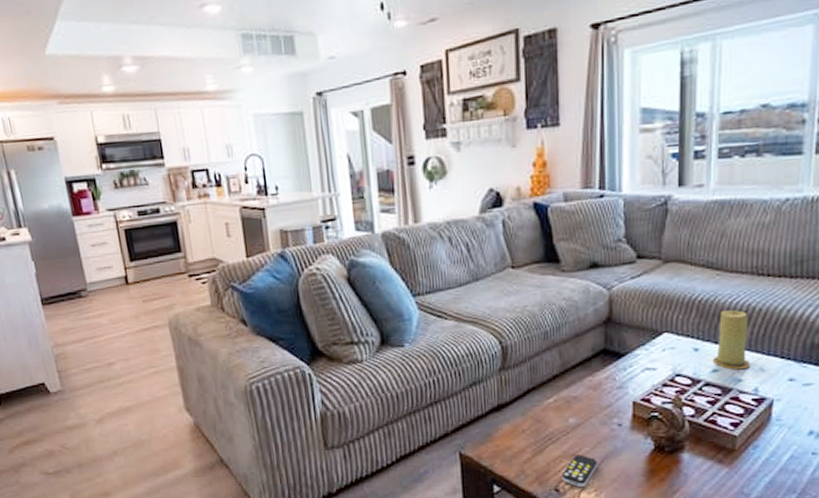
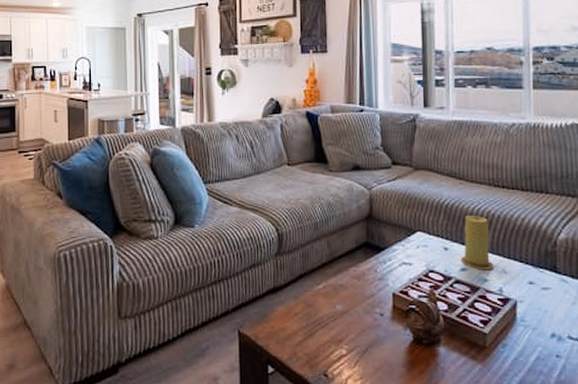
remote control: present [562,455,598,488] -> none [330,341,363,375]

